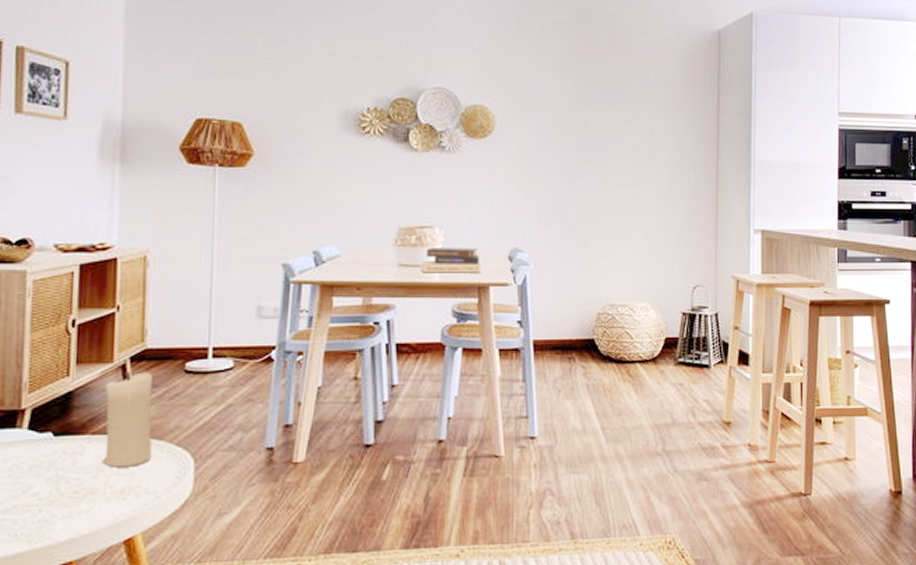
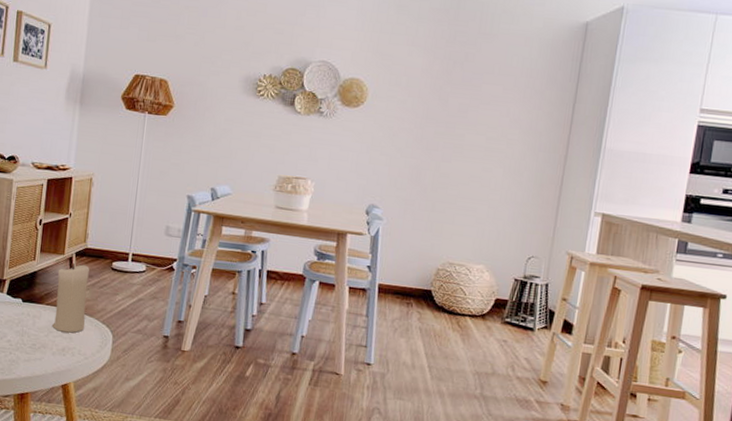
books: present [421,248,481,273] -> none [293,196,342,222]

